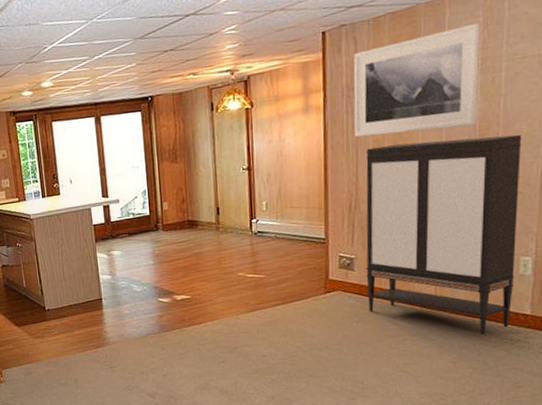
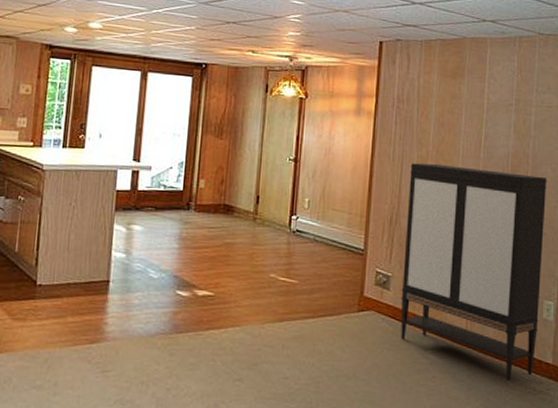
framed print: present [354,22,480,137] -> none [400,66,515,161]

